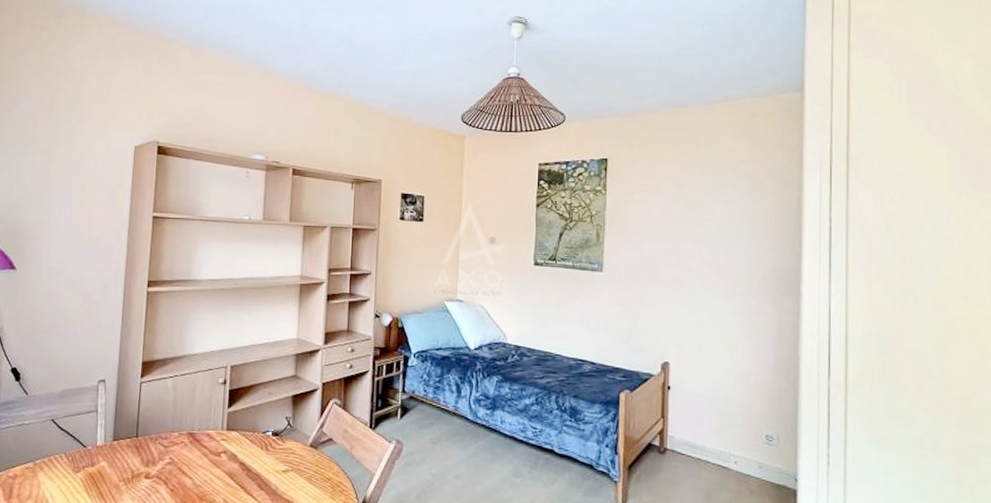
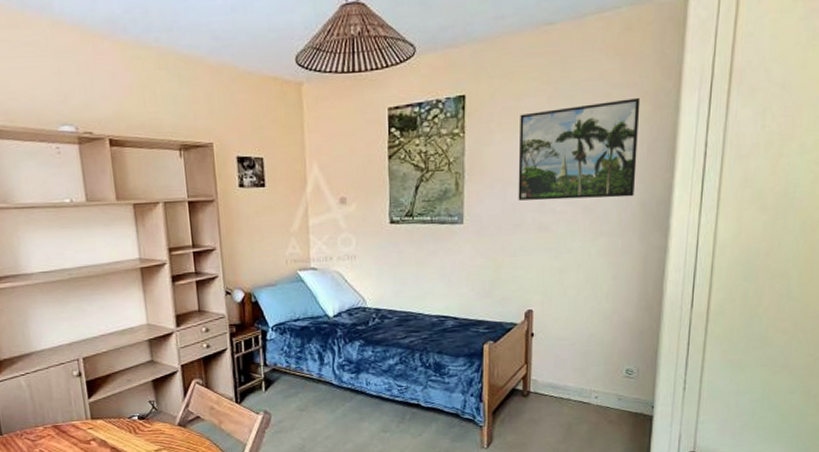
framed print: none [655,174,766,261] -> present [518,98,641,201]

